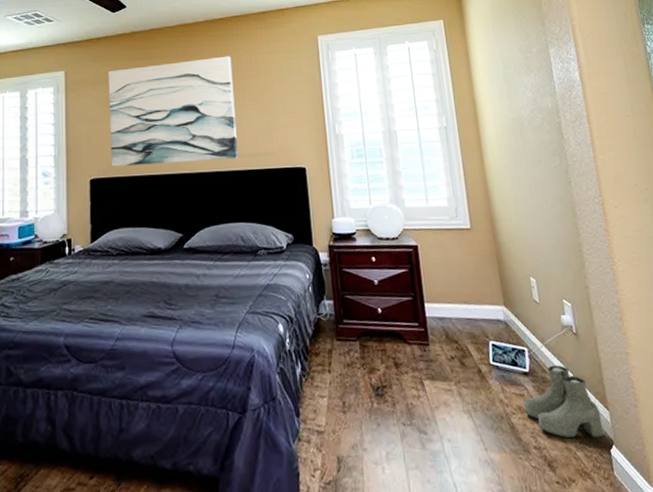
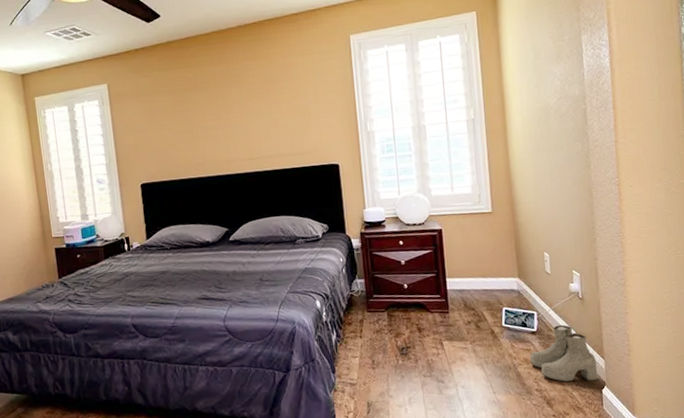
wall art: present [108,56,238,167] -> none [148,60,276,172]

